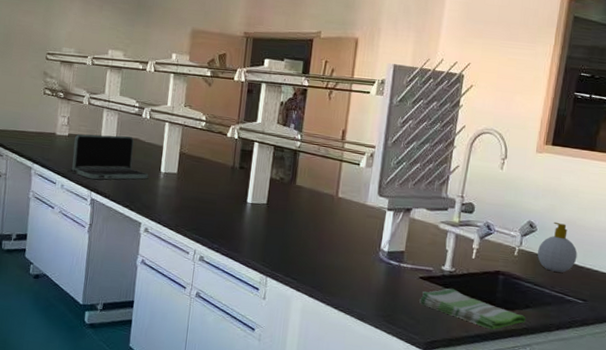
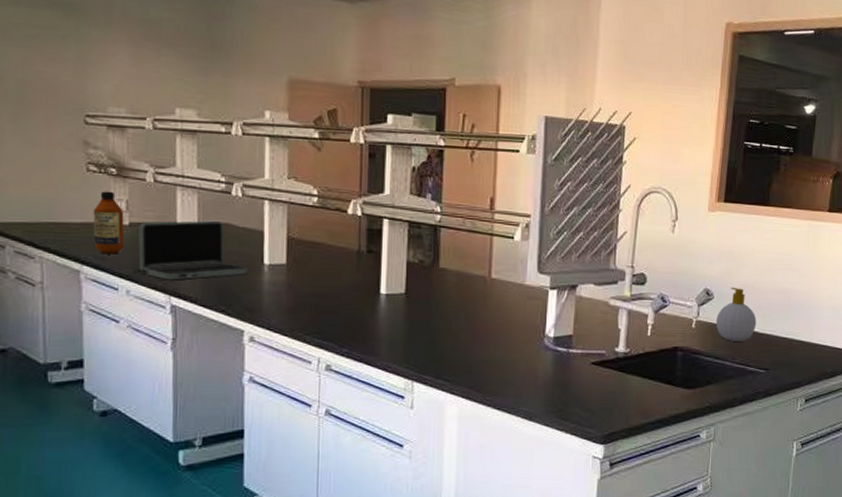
bottle: none [43,109,66,157] -> present [93,191,125,254]
dish towel: present [419,288,526,330] -> none [593,371,708,413]

